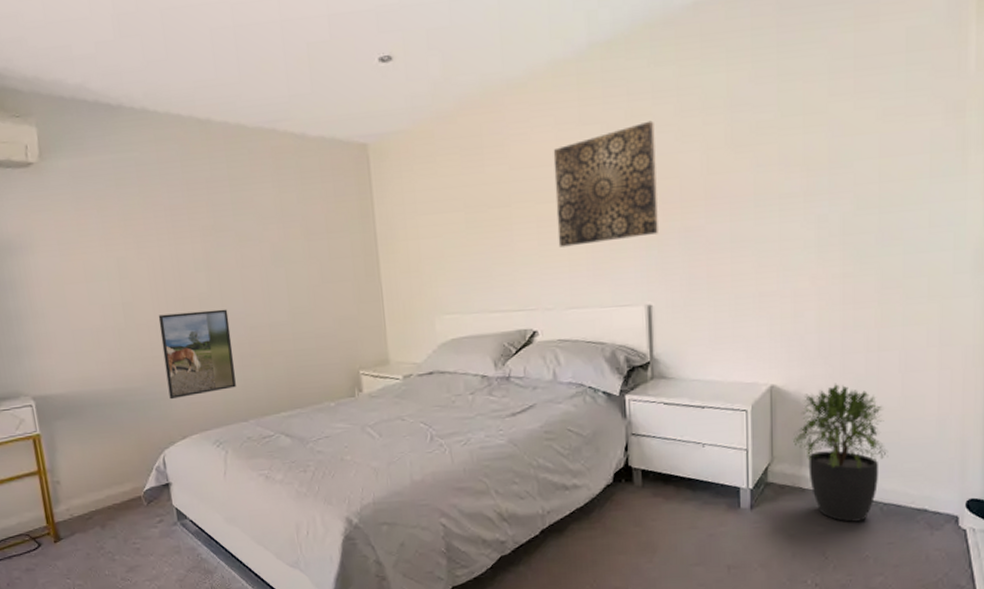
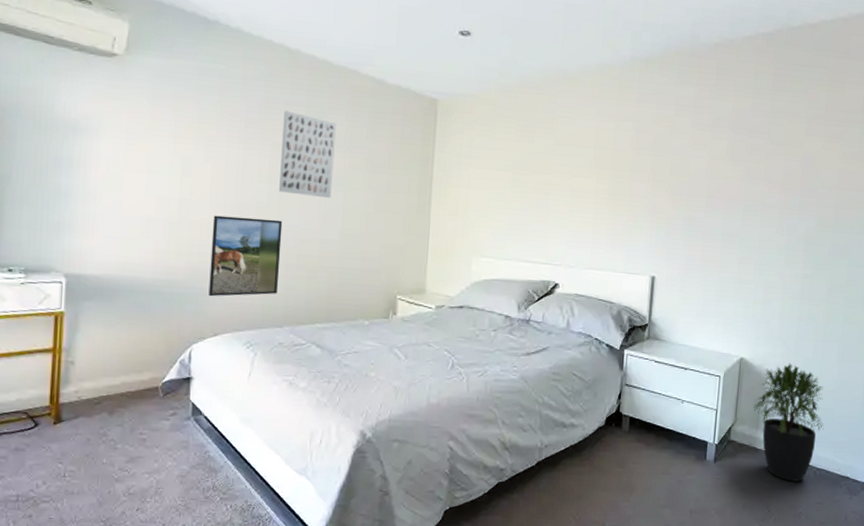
wall art: none [207,189,273,279] -> present [279,111,336,199]
wall art: present [553,120,658,247] -> none [586,127,675,219]

